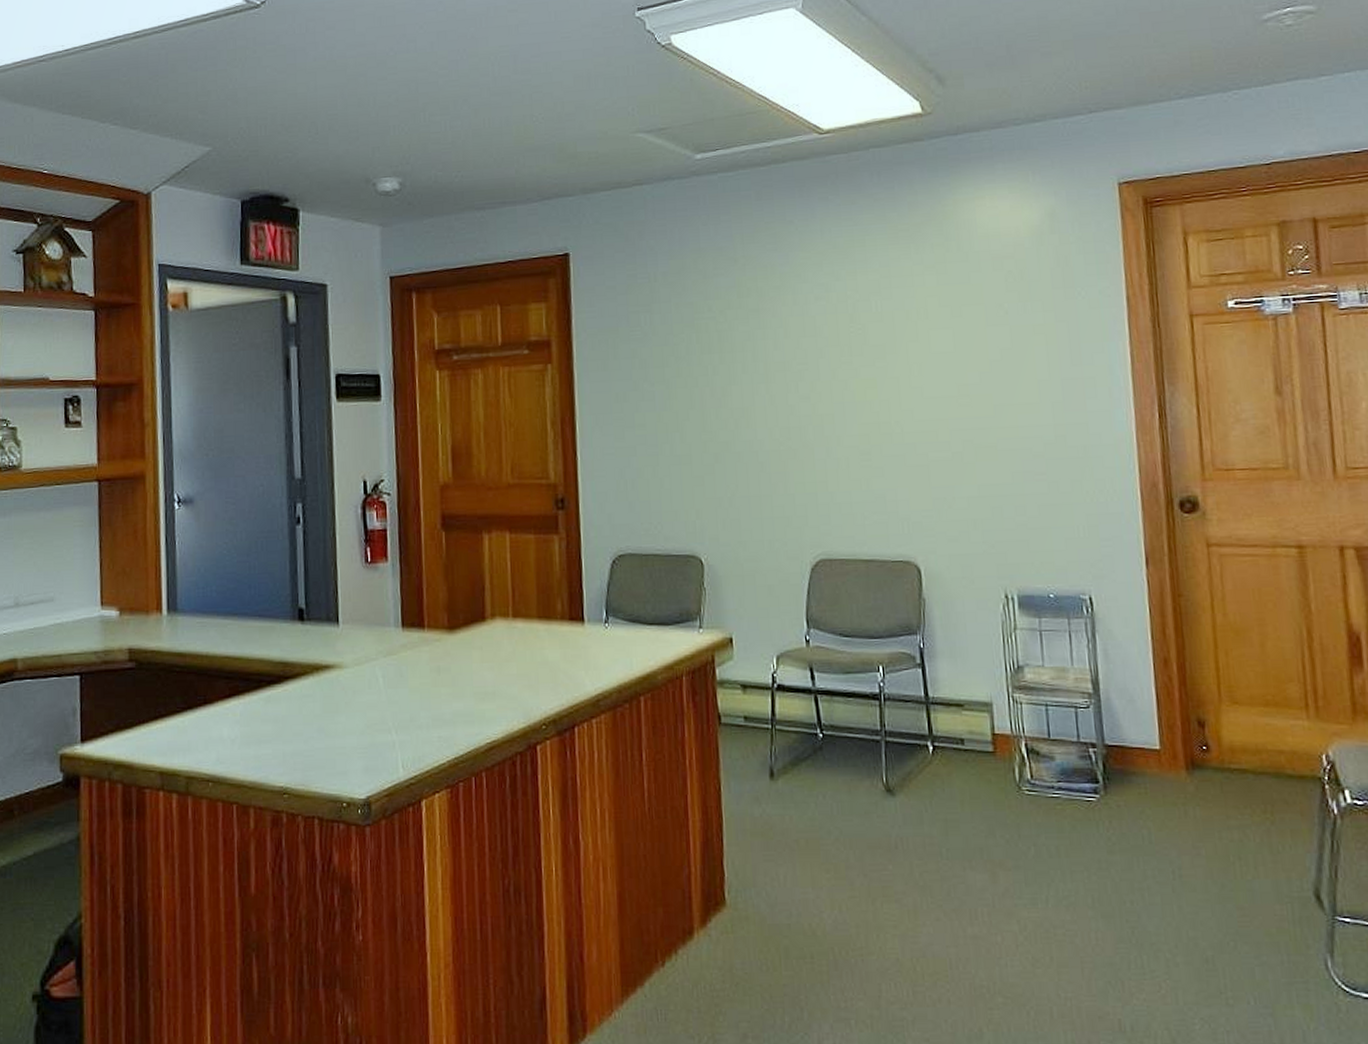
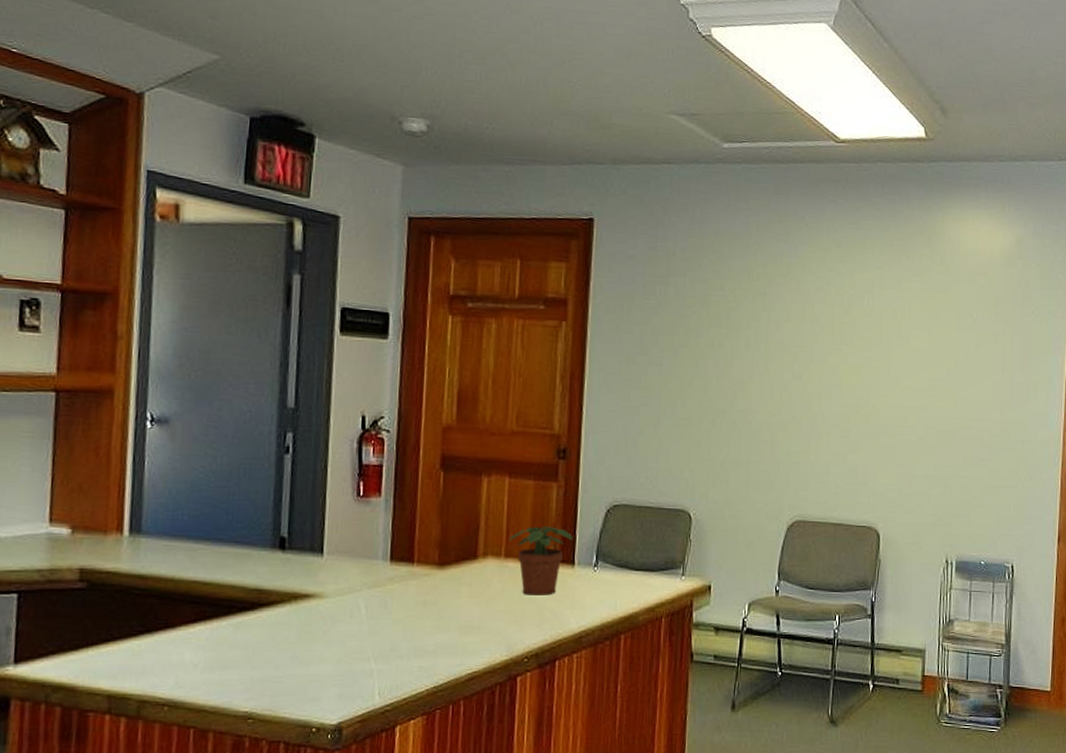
potted plant: none [514,582,580,657] -> present [508,526,573,595]

